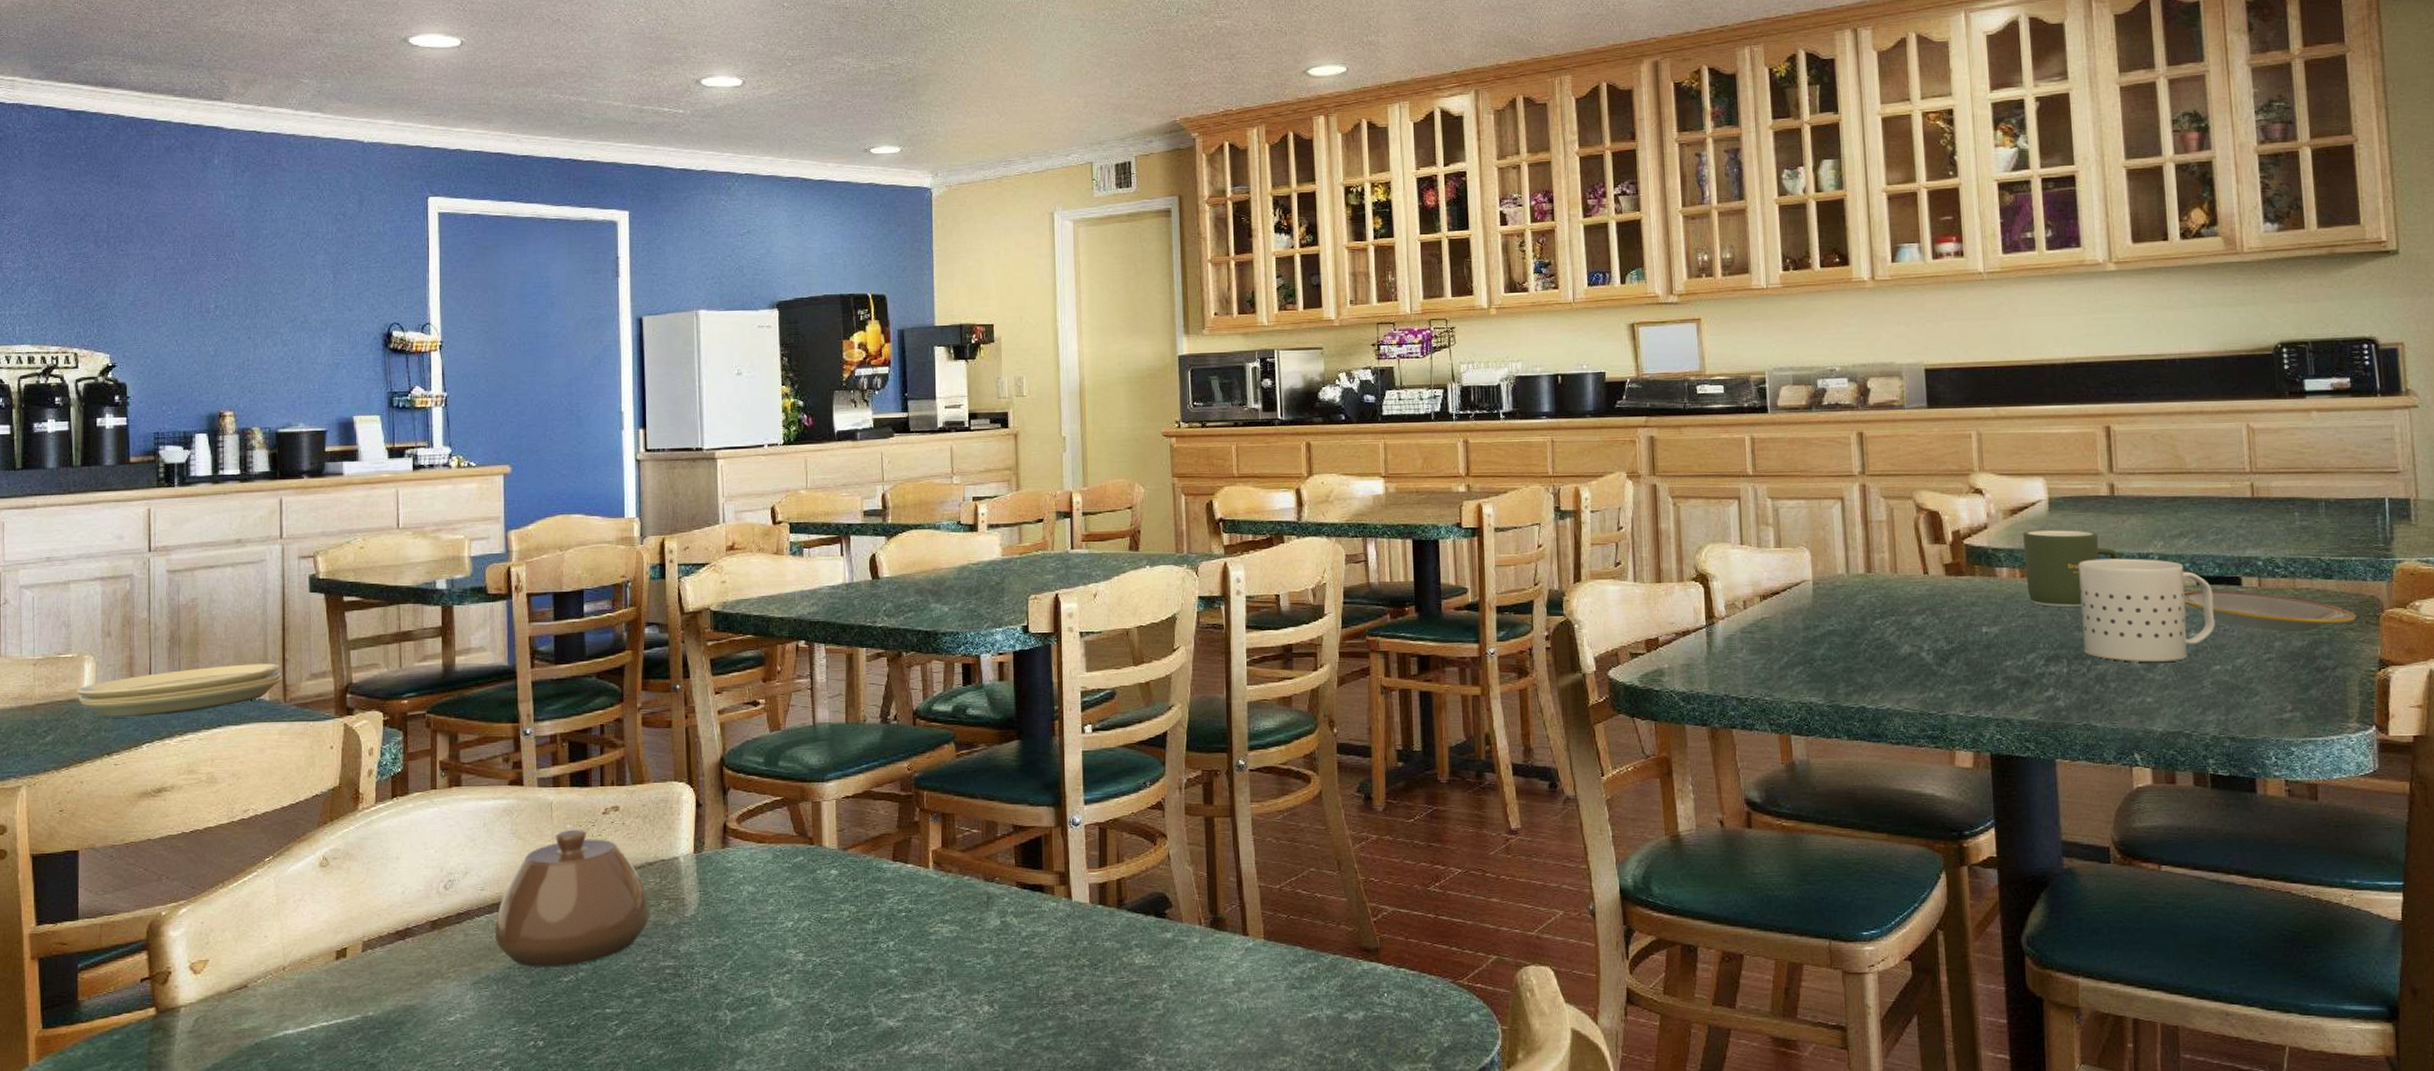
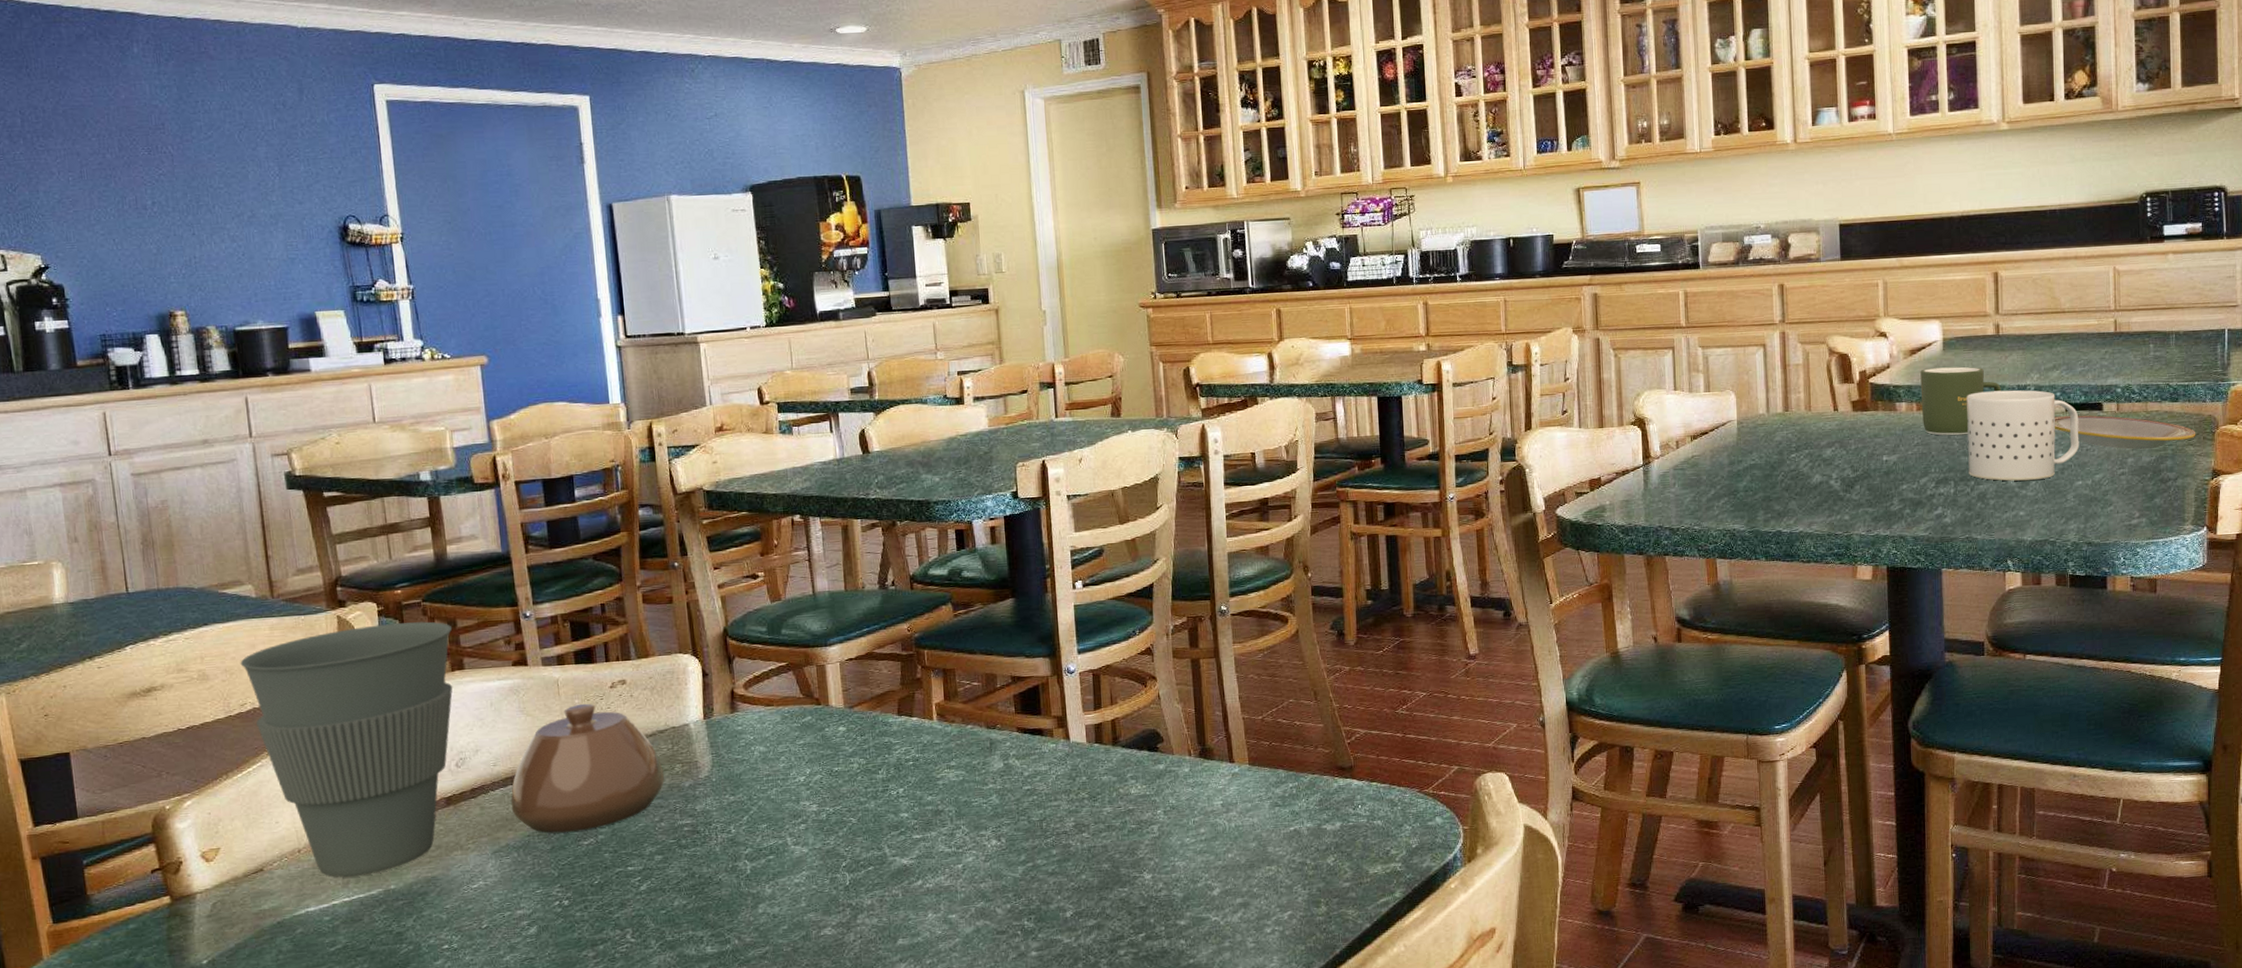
plate: present [77,663,282,718] -> none [48,561,267,623]
cup: none [248,734,454,999] -> present [240,621,453,877]

